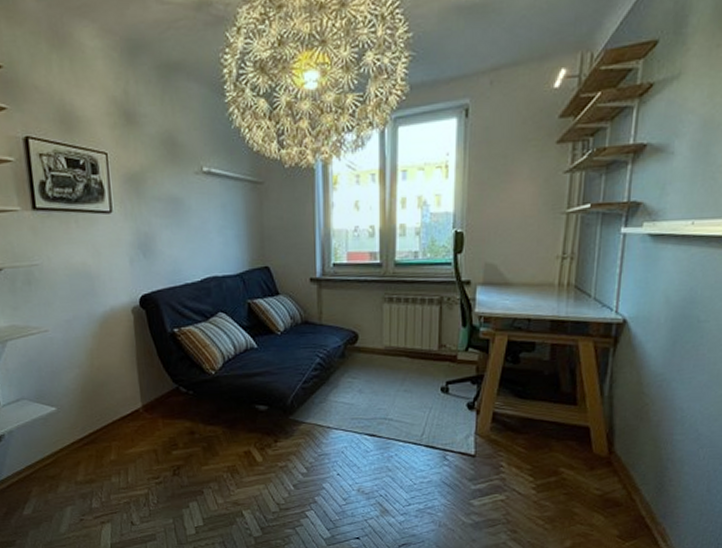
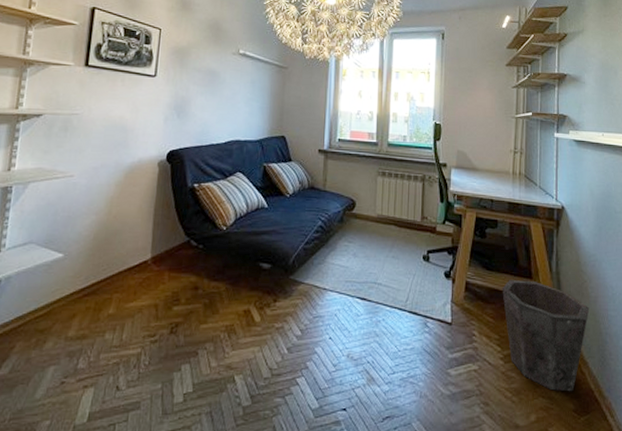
waste bin: none [537,407,649,519] -> present [502,280,590,392]

